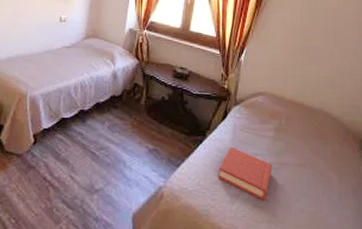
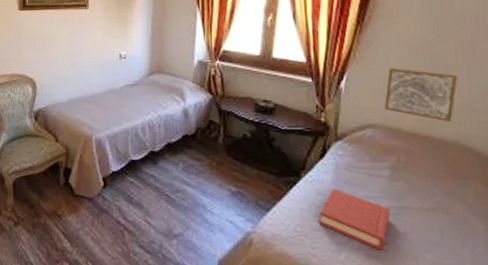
wall art: none [273,46,324,92] -> present [385,68,458,121]

